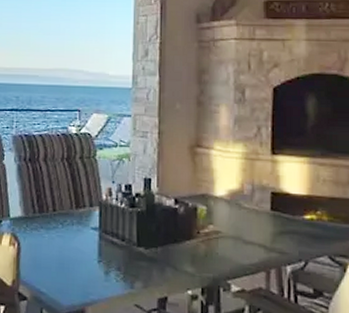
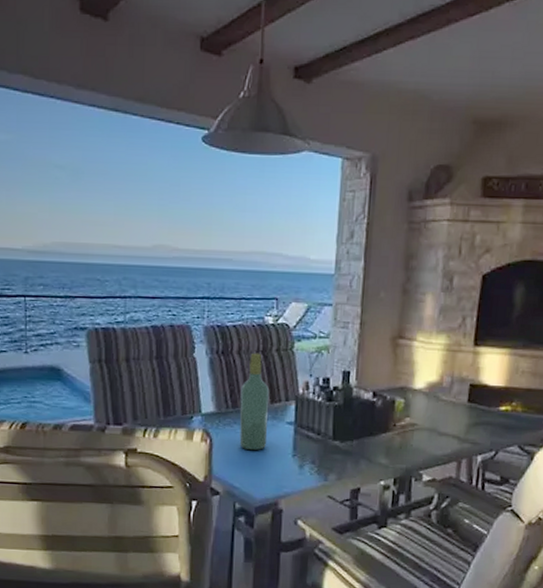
wine bottle: none [46,160,75,255] -> present [239,353,270,450]

